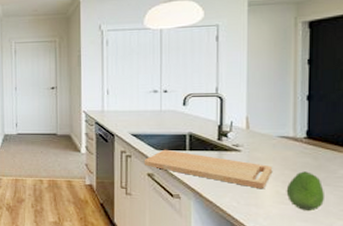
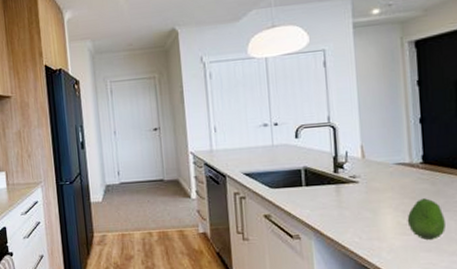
cutting board: present [143,149,273,188] -> none [259,187,392,221]

